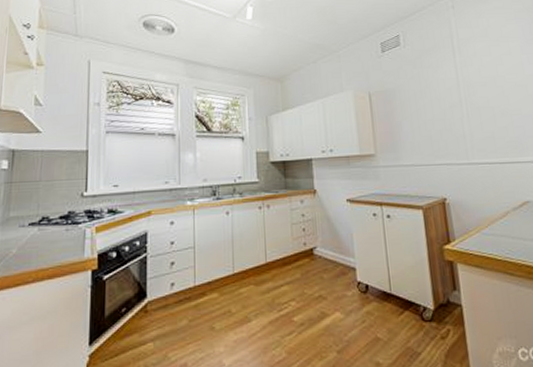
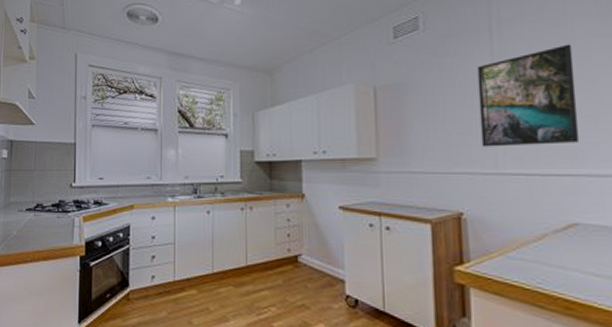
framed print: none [446,59,523,142] -> present [477,44,580,147]

